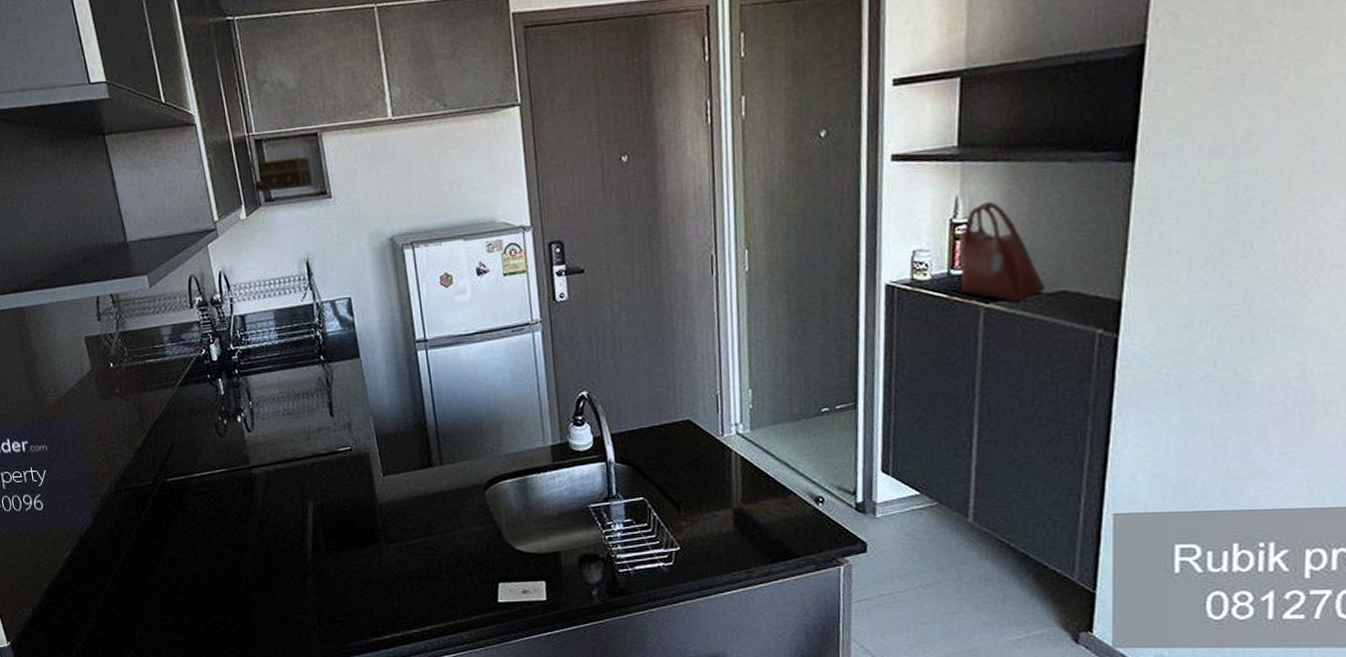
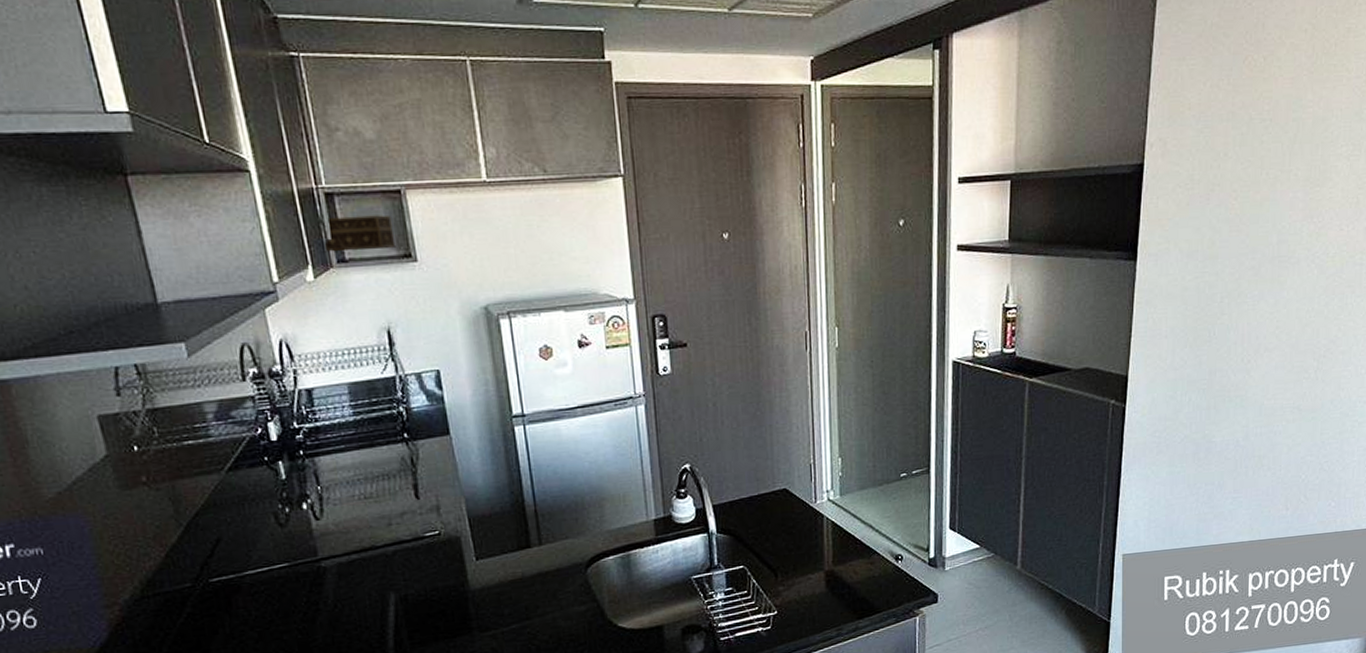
handbag: present [961,202,1046,303] -> none [1011,290,1074,377]

